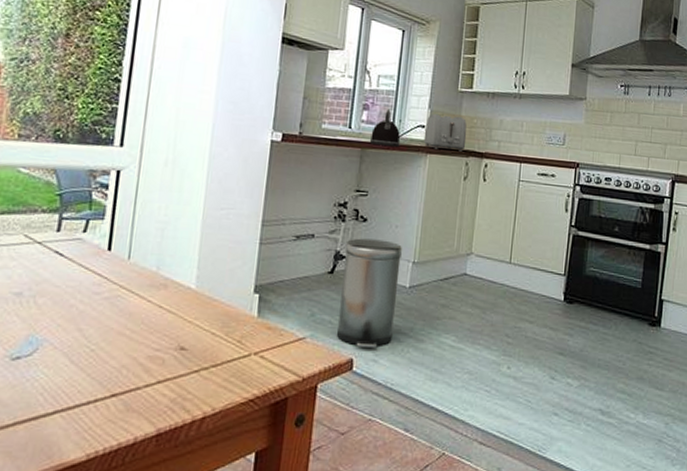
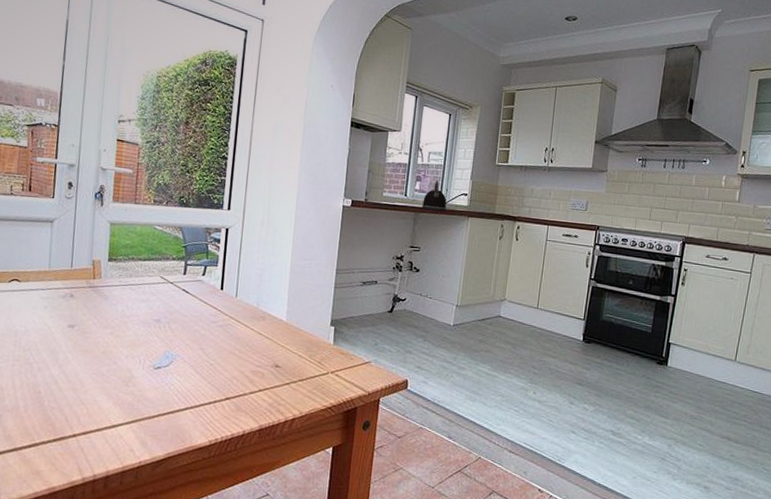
pedal bin: present [337,238,402,348] -> none [395,285,448,372]
toaster: present [423,113,467,152] -> none [466,184,503,216]

